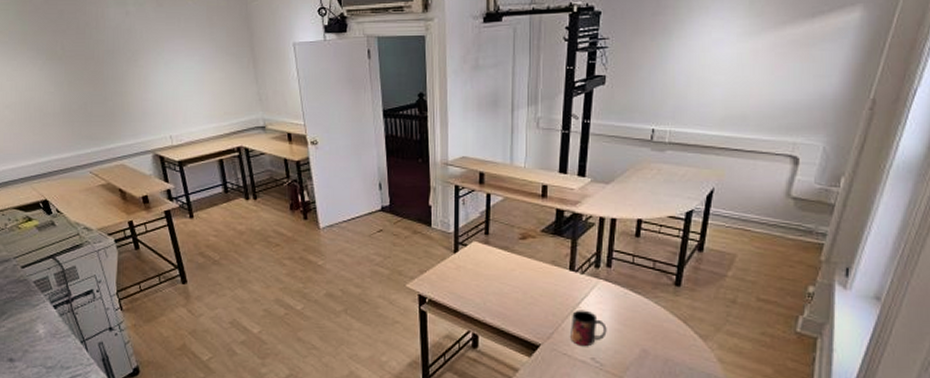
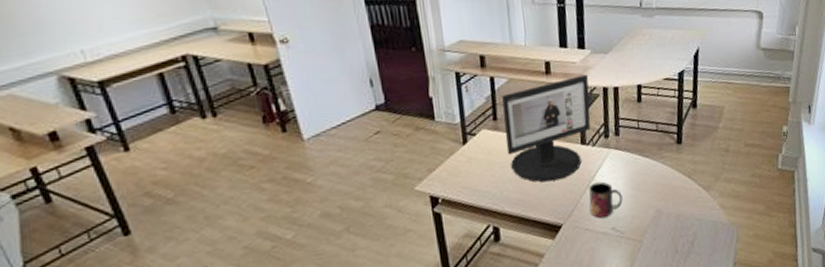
computer monitor: none [494,202,584,301] -> present [502,74,591,183]

